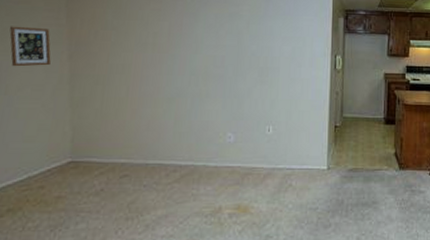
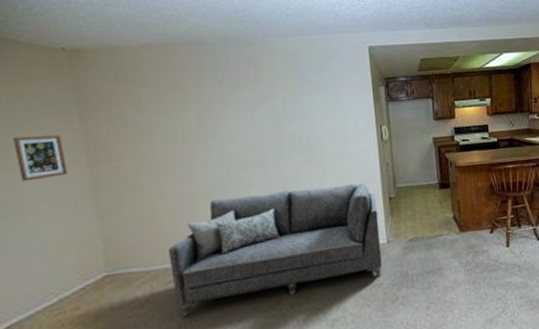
sofa: none [126,105,322,211] -> present [169,183,382,318]

